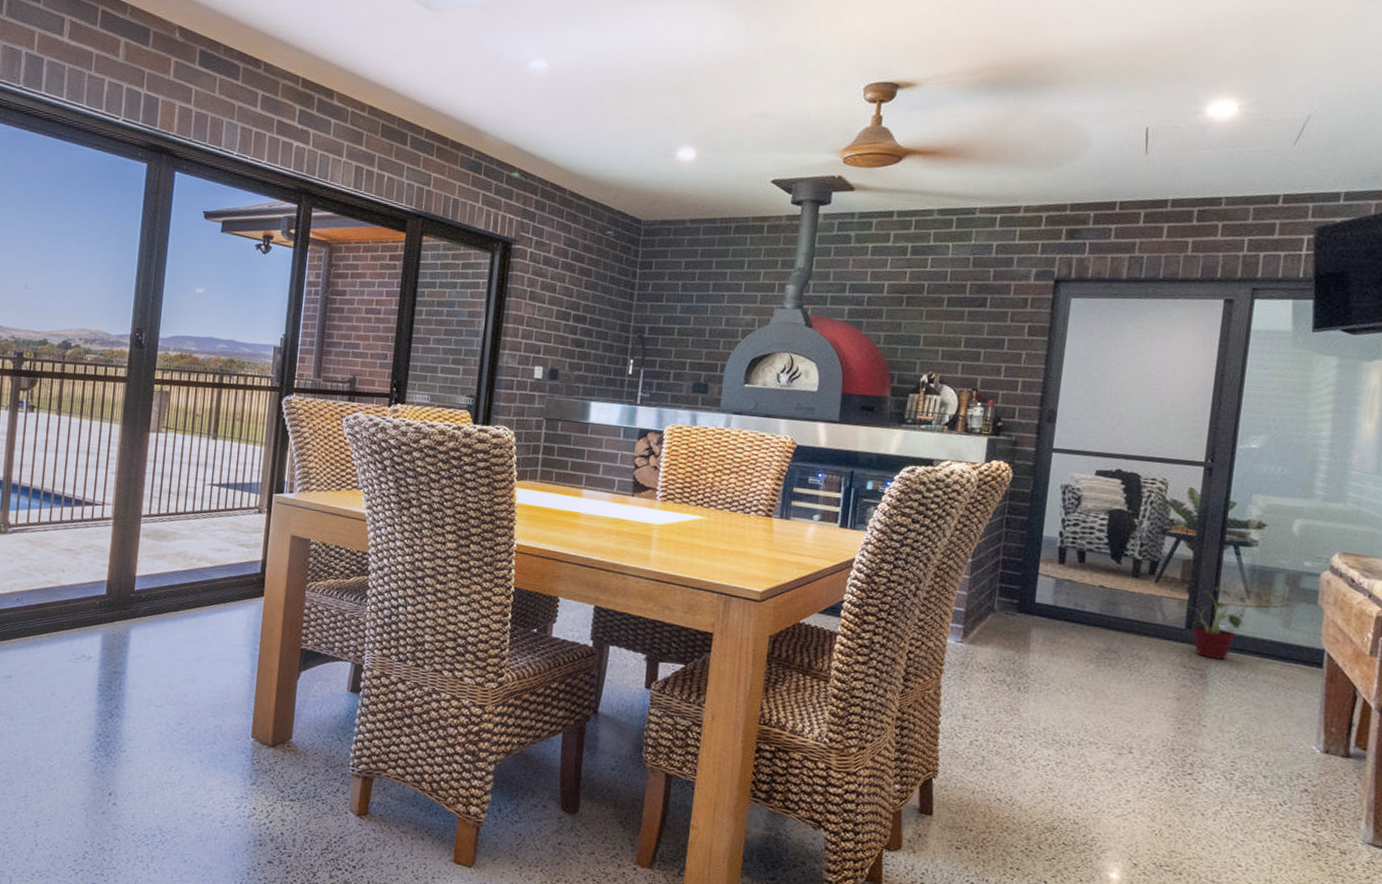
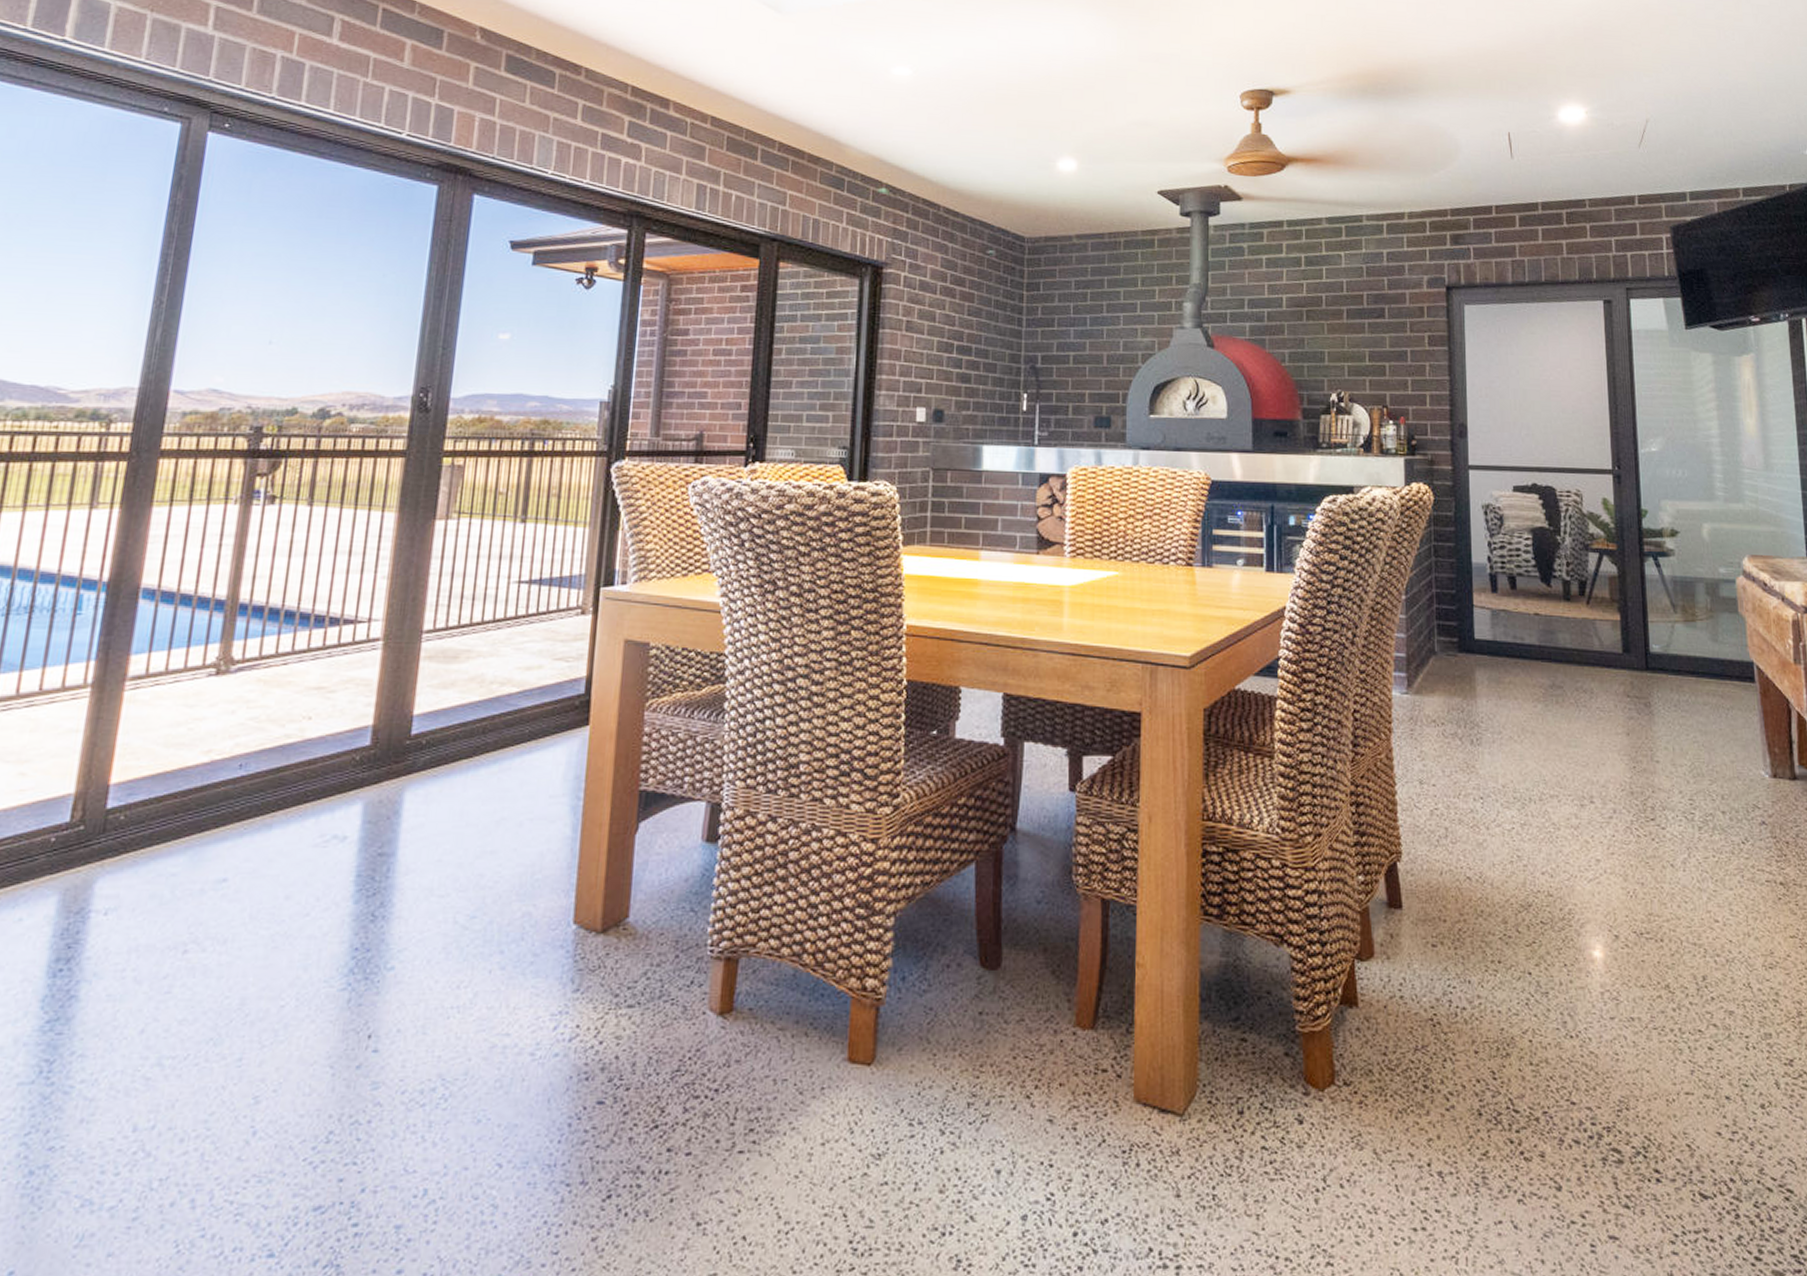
potted plant: present [1186,586,1252,660] -> none [1620,603,1679,684]

